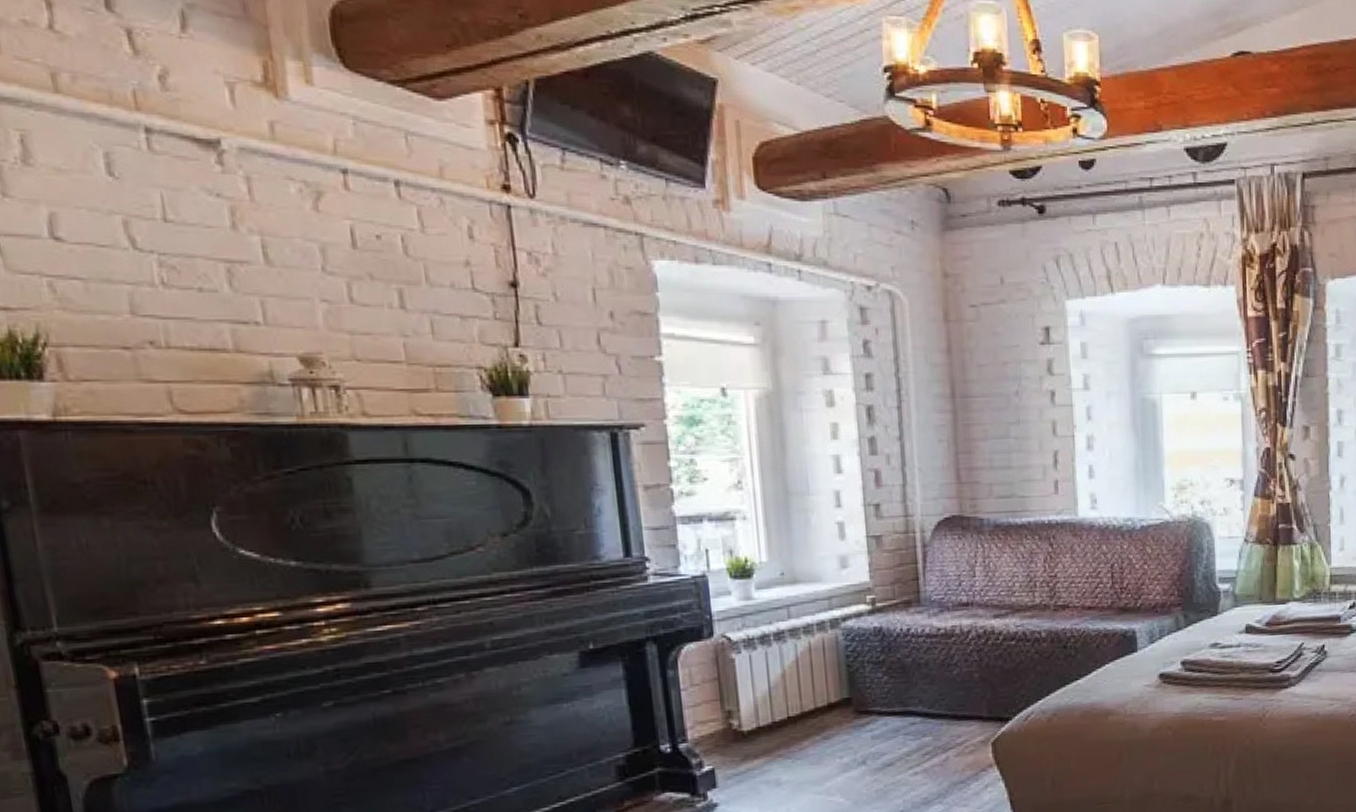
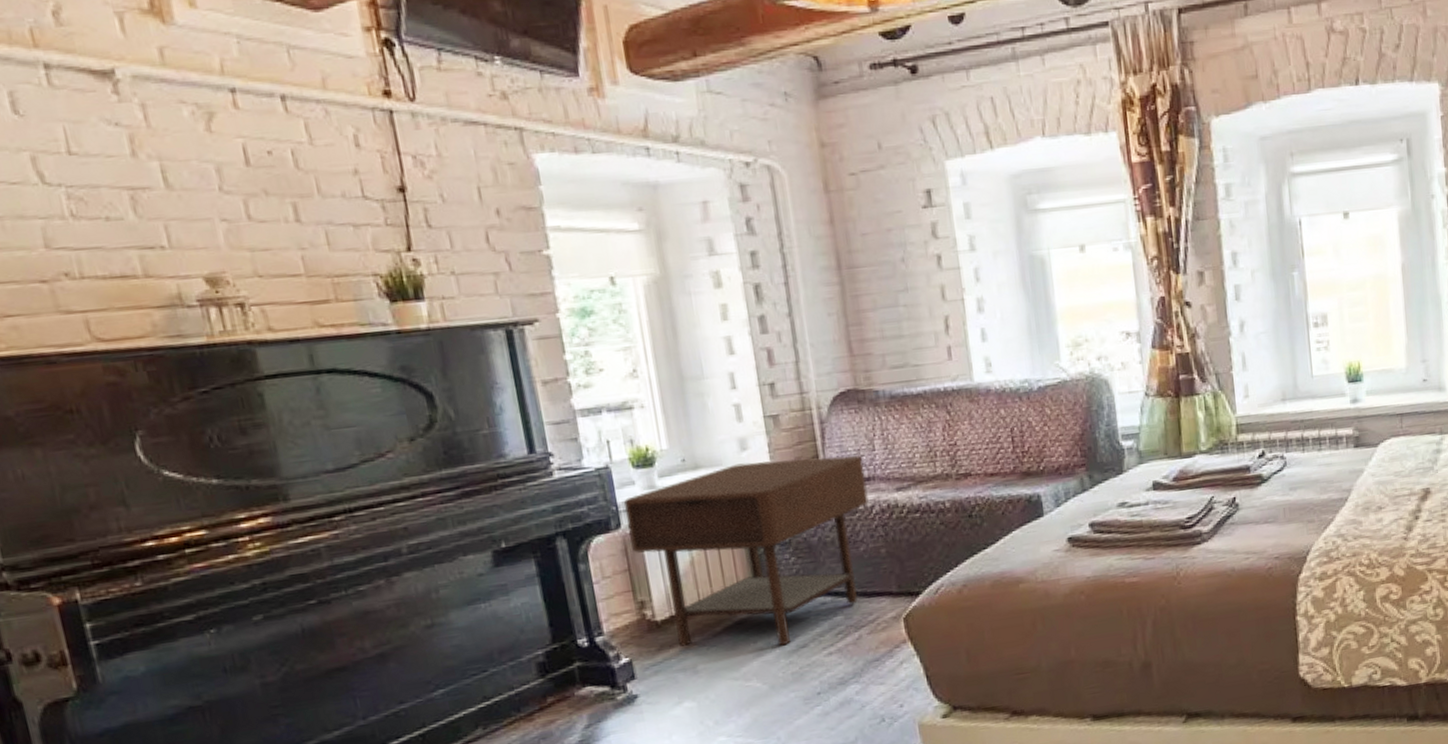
side table: none [719,580,965,763] -> present [624,454,869,647]

